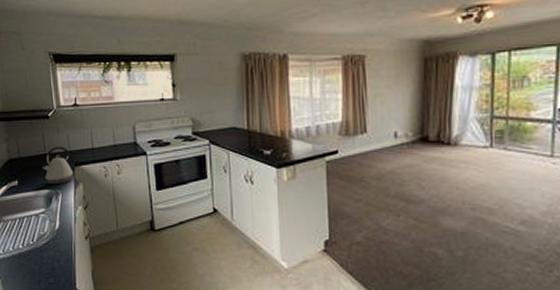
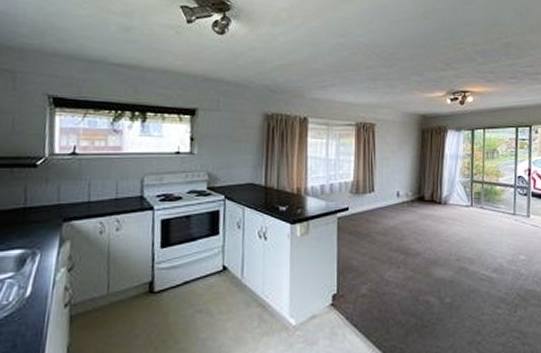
kettle: present [43,146,74,185] -> none [19,199,60,244]

